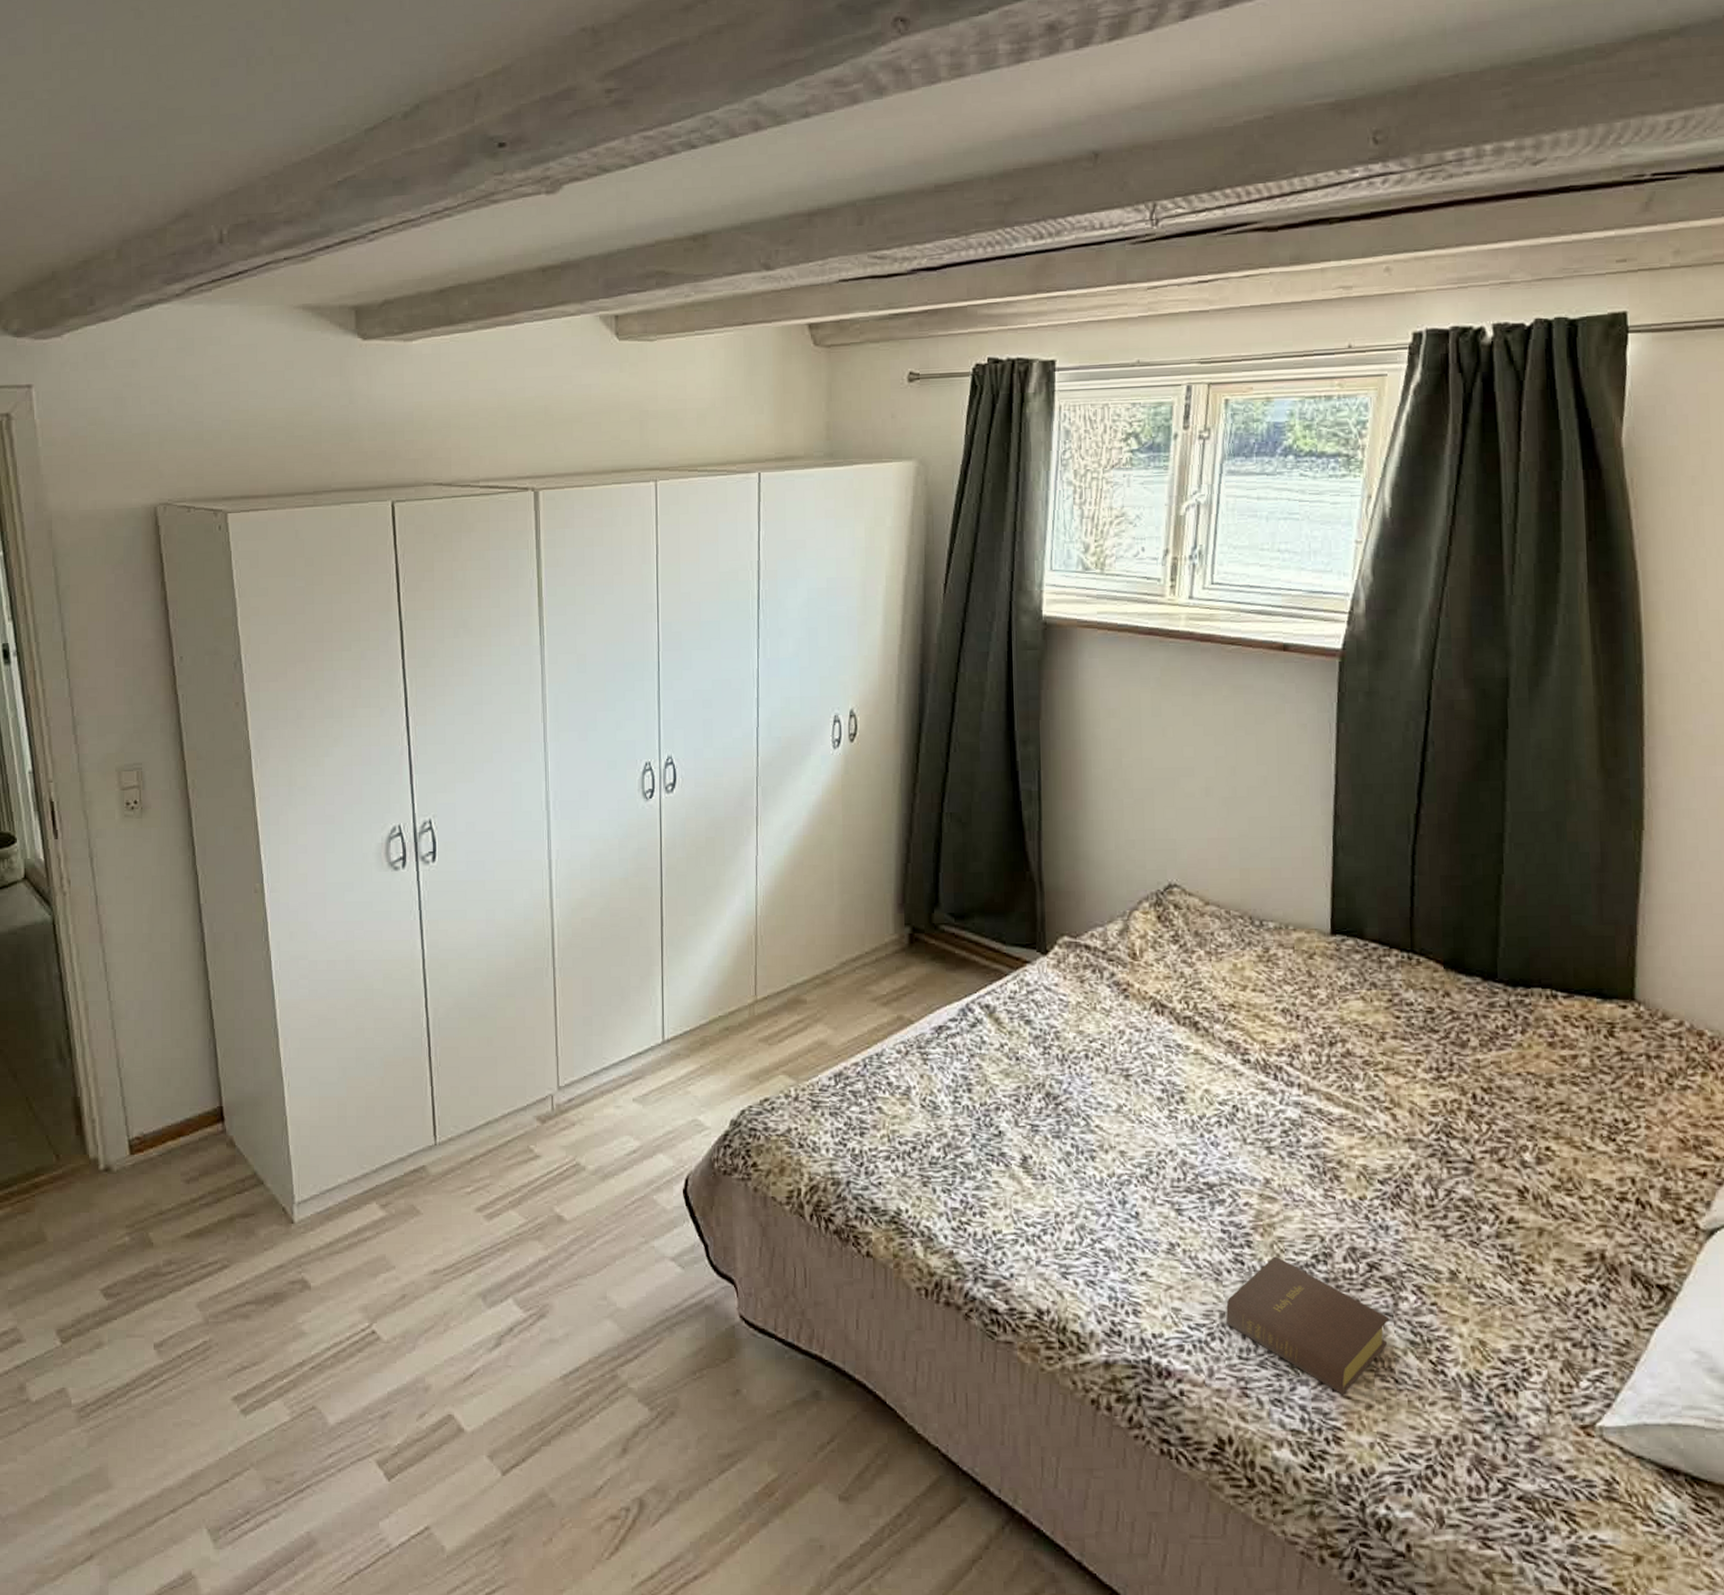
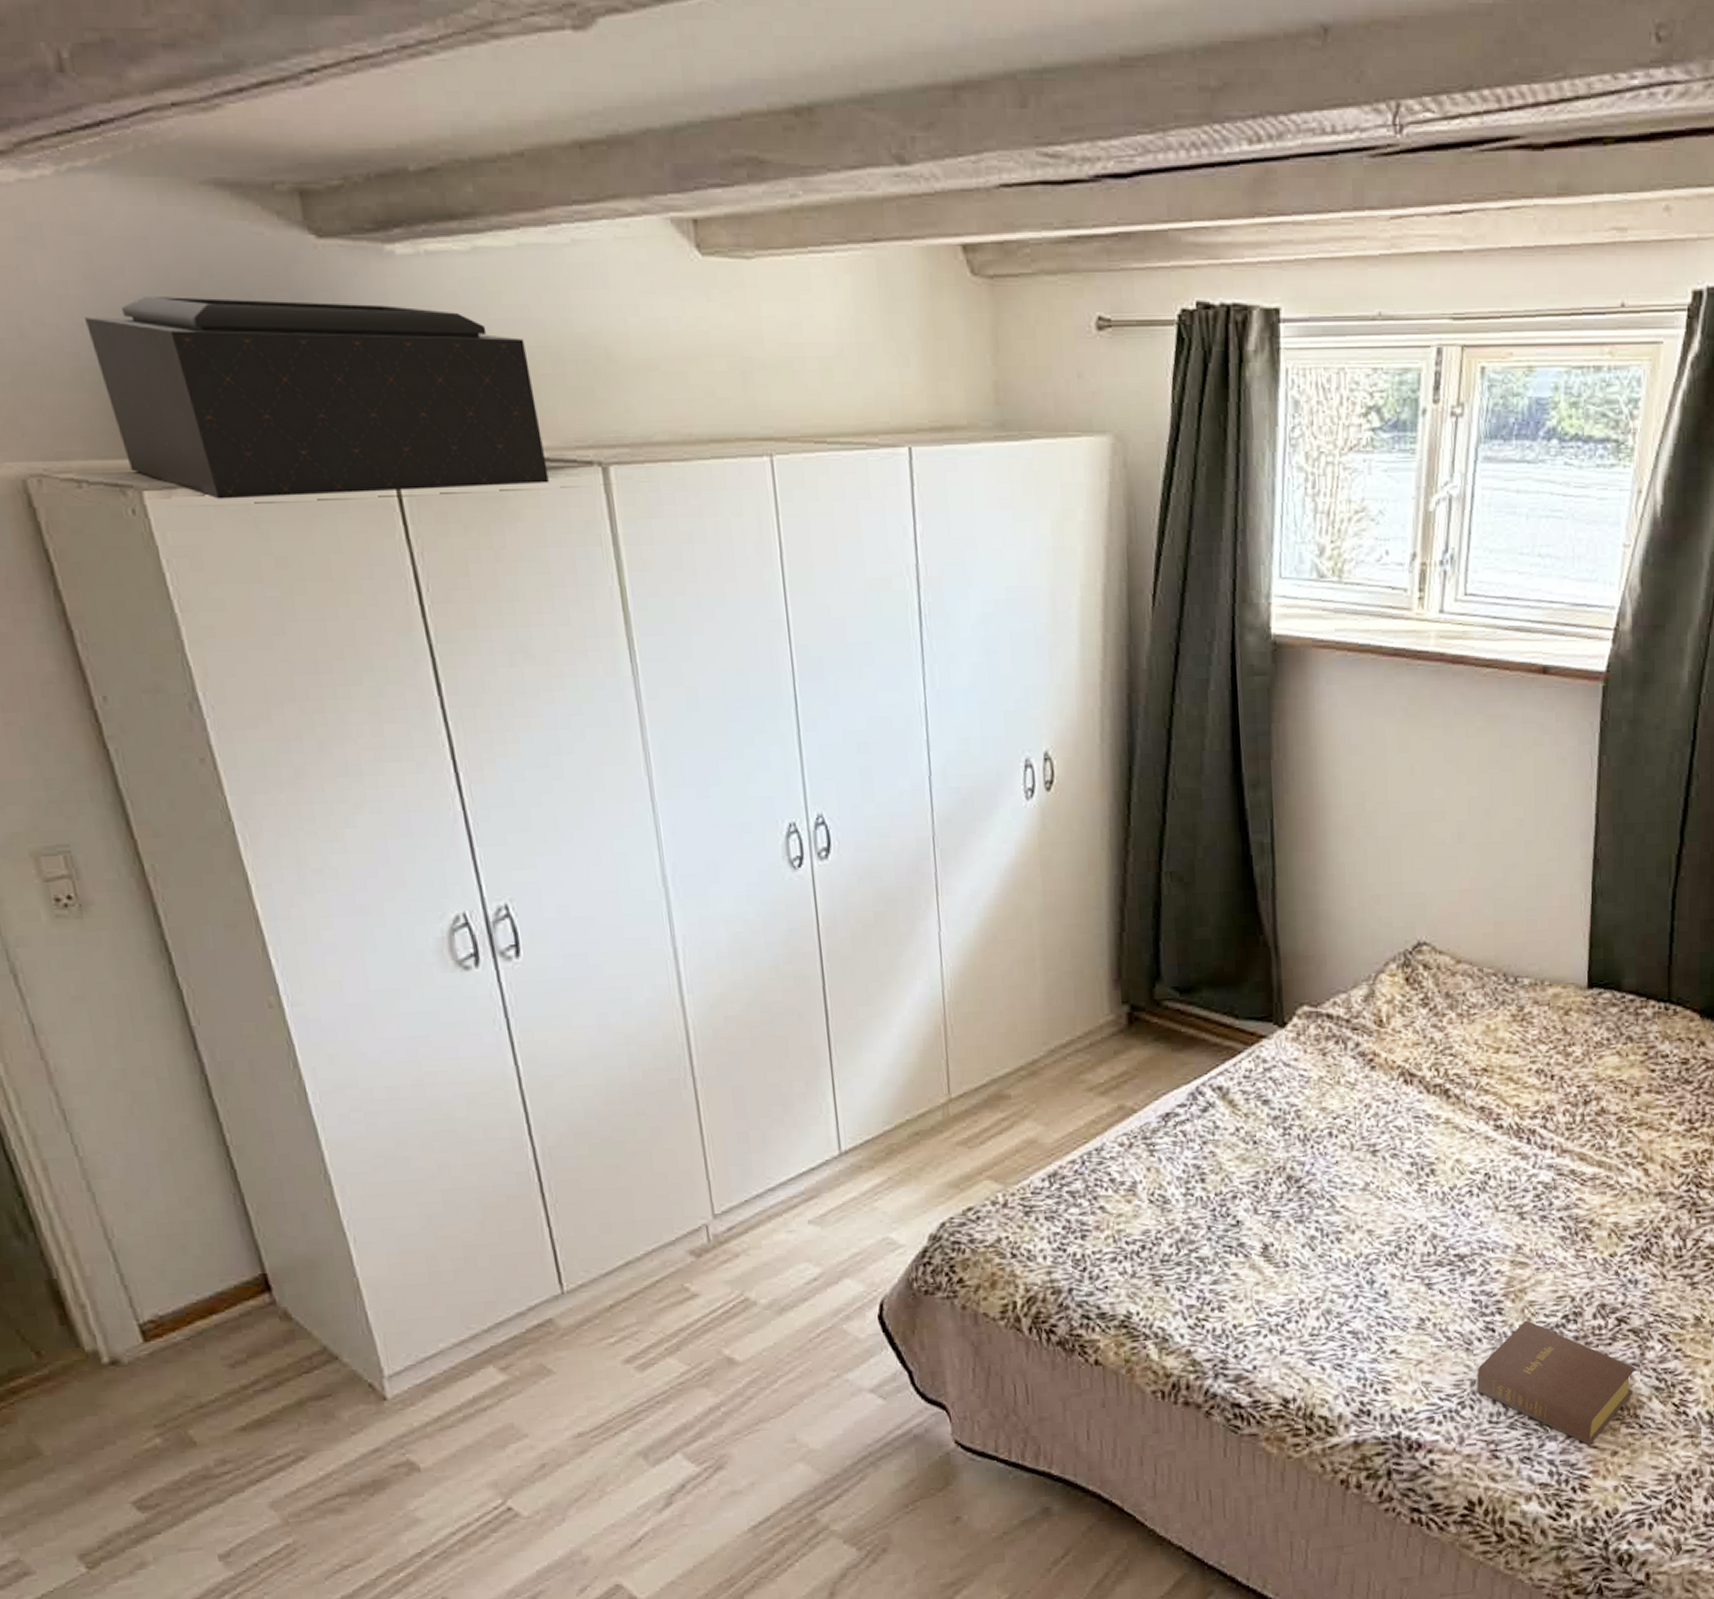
storage box: none [210,382,496,519] -> present [85,297,549,499]

